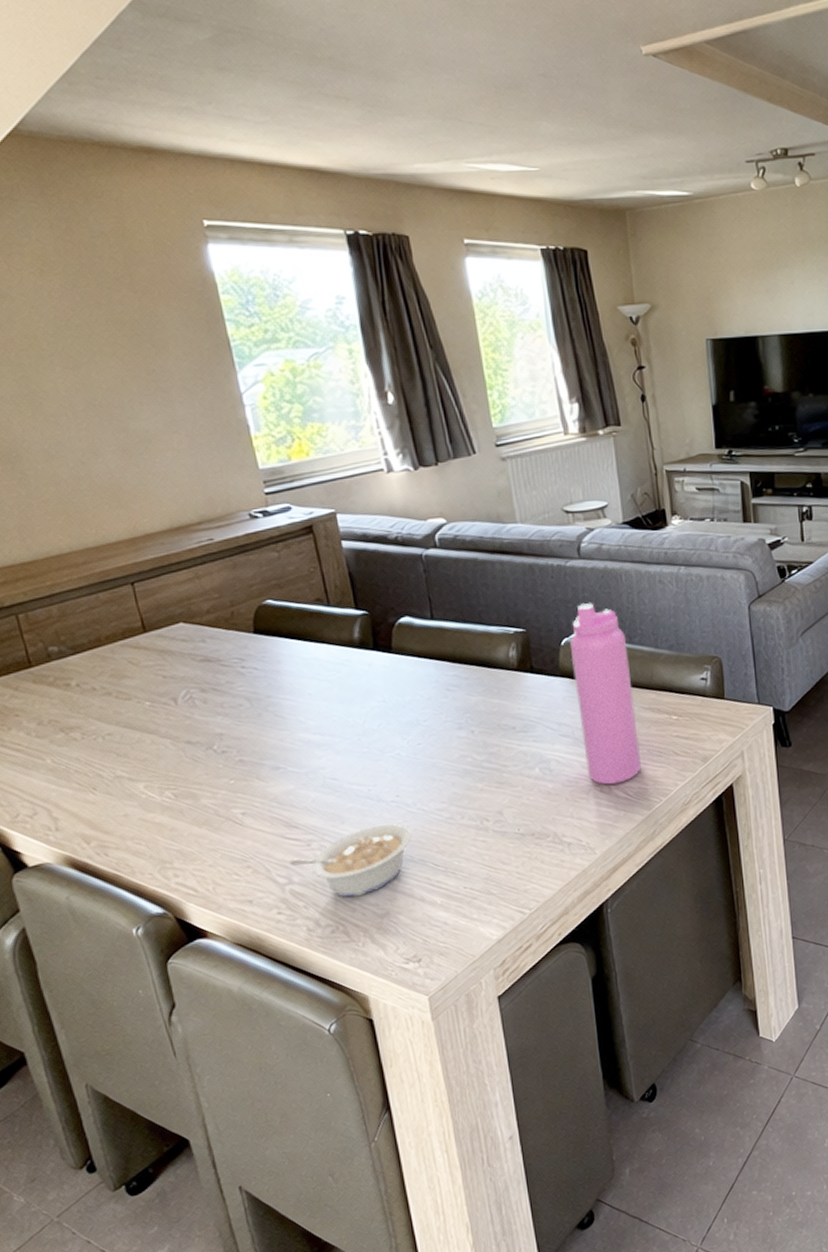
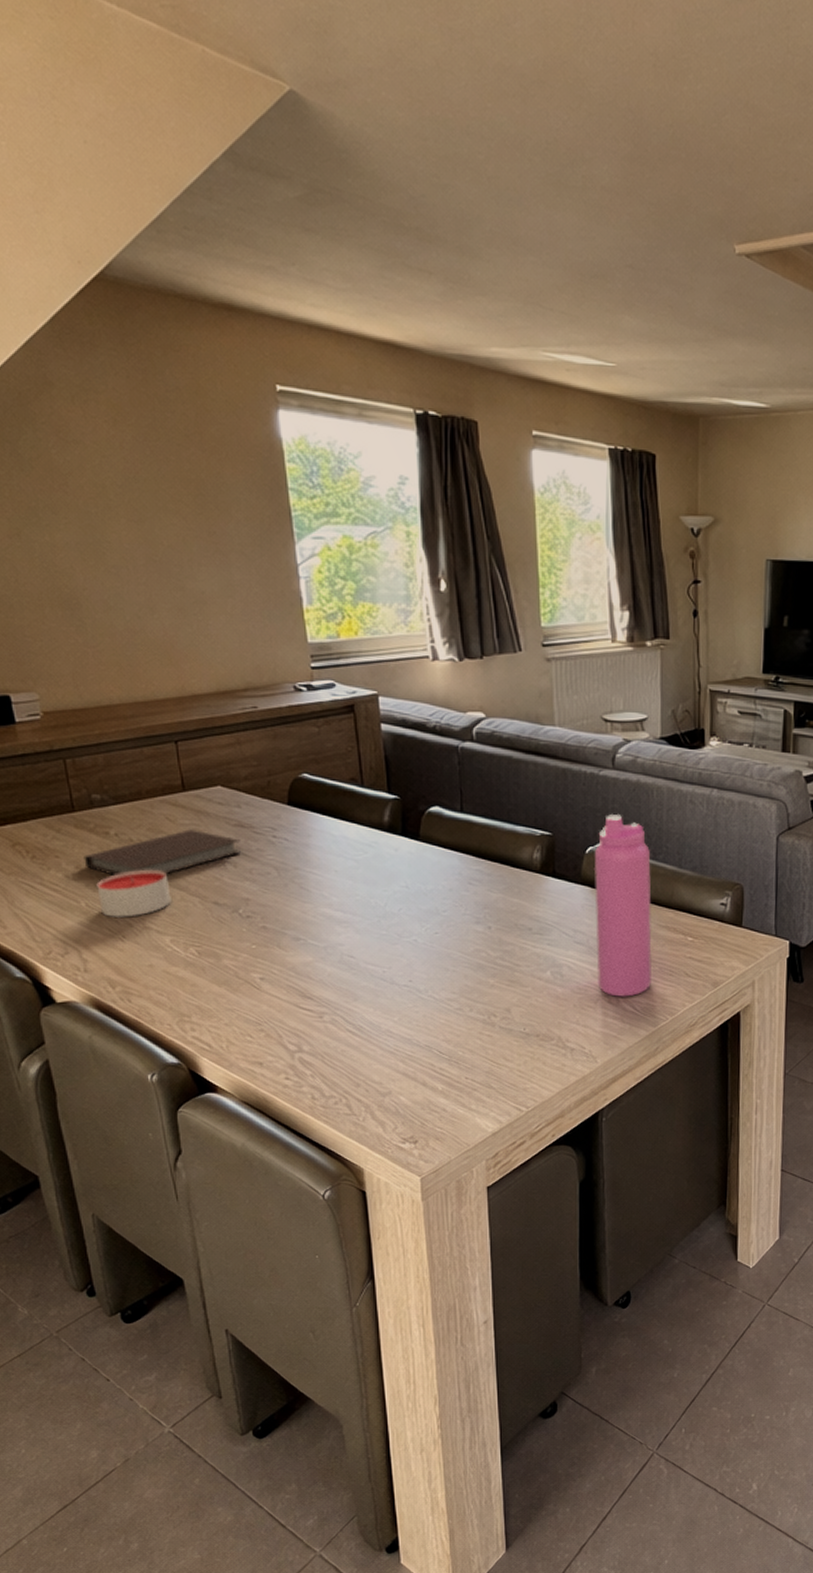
notebook: none [45,670,211,728] -> present [84,829,242,876]
candle: none [61,715,142,771] -> present [96,869,171,919]
legume: present [290,823,412,898] -> none [301,1006,421,1073]

